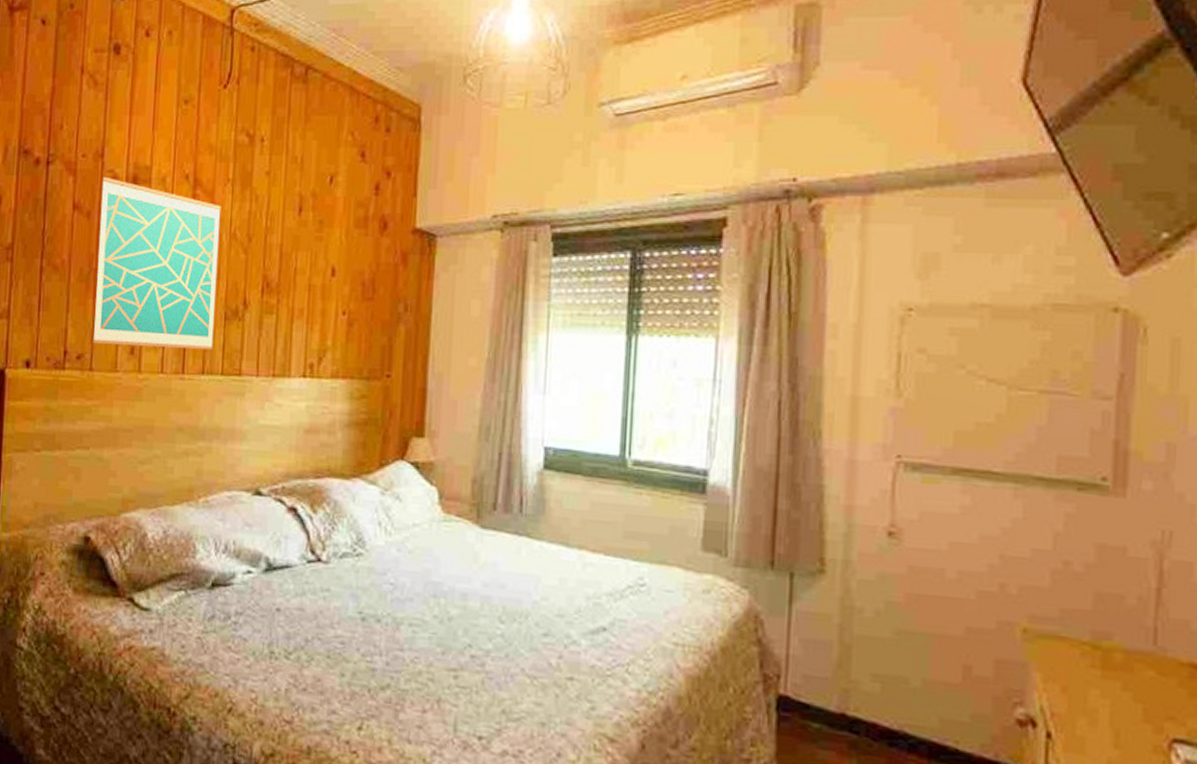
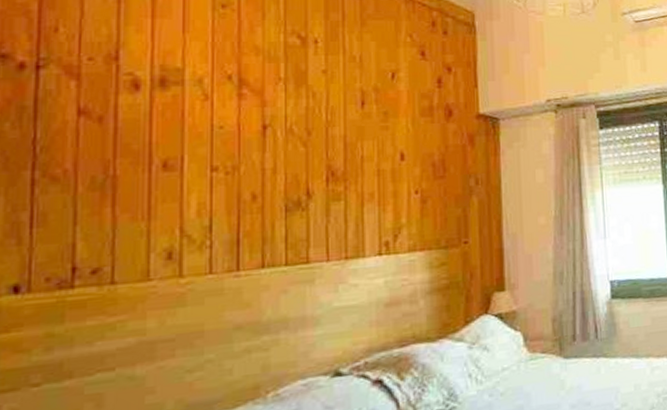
wall art: present [92,177,221,351] -> none [113,80,273,254]

